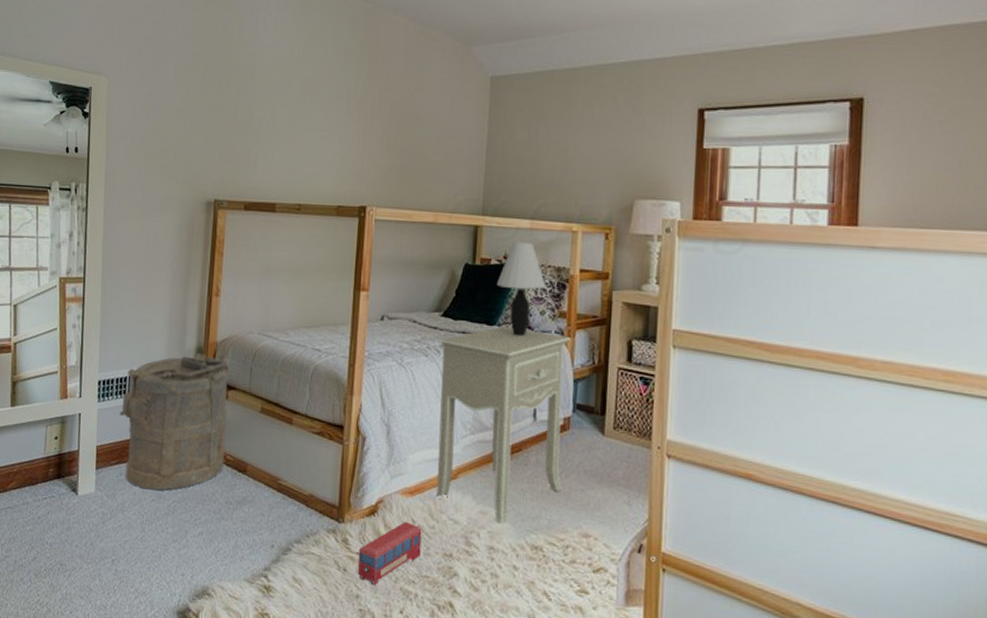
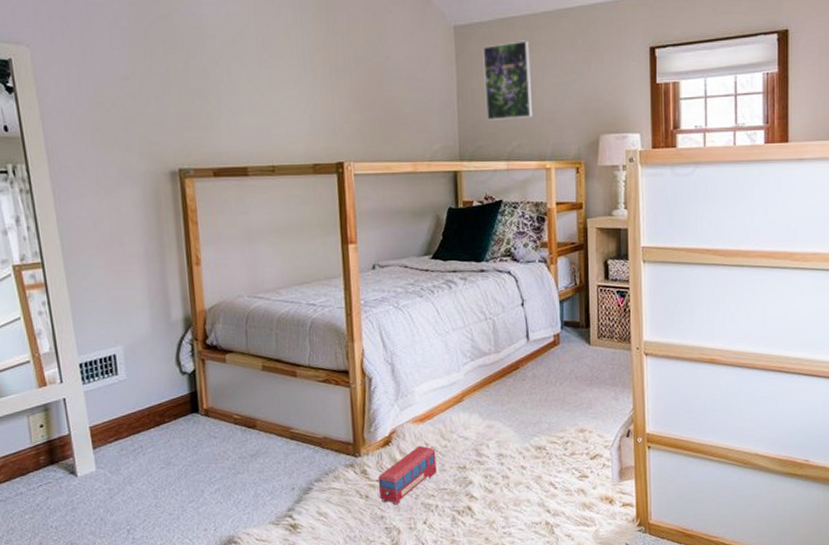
laundry hamper: present [119,353,229,491] -> none [109,323,232,459]
nightstand: present [437,326,571,525] -> none [433,261,557,434]
table lamp: present [497,241,546,337] -> none [481,182,527,269]
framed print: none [515,95,567,176] -> present [483,40,534,120]

